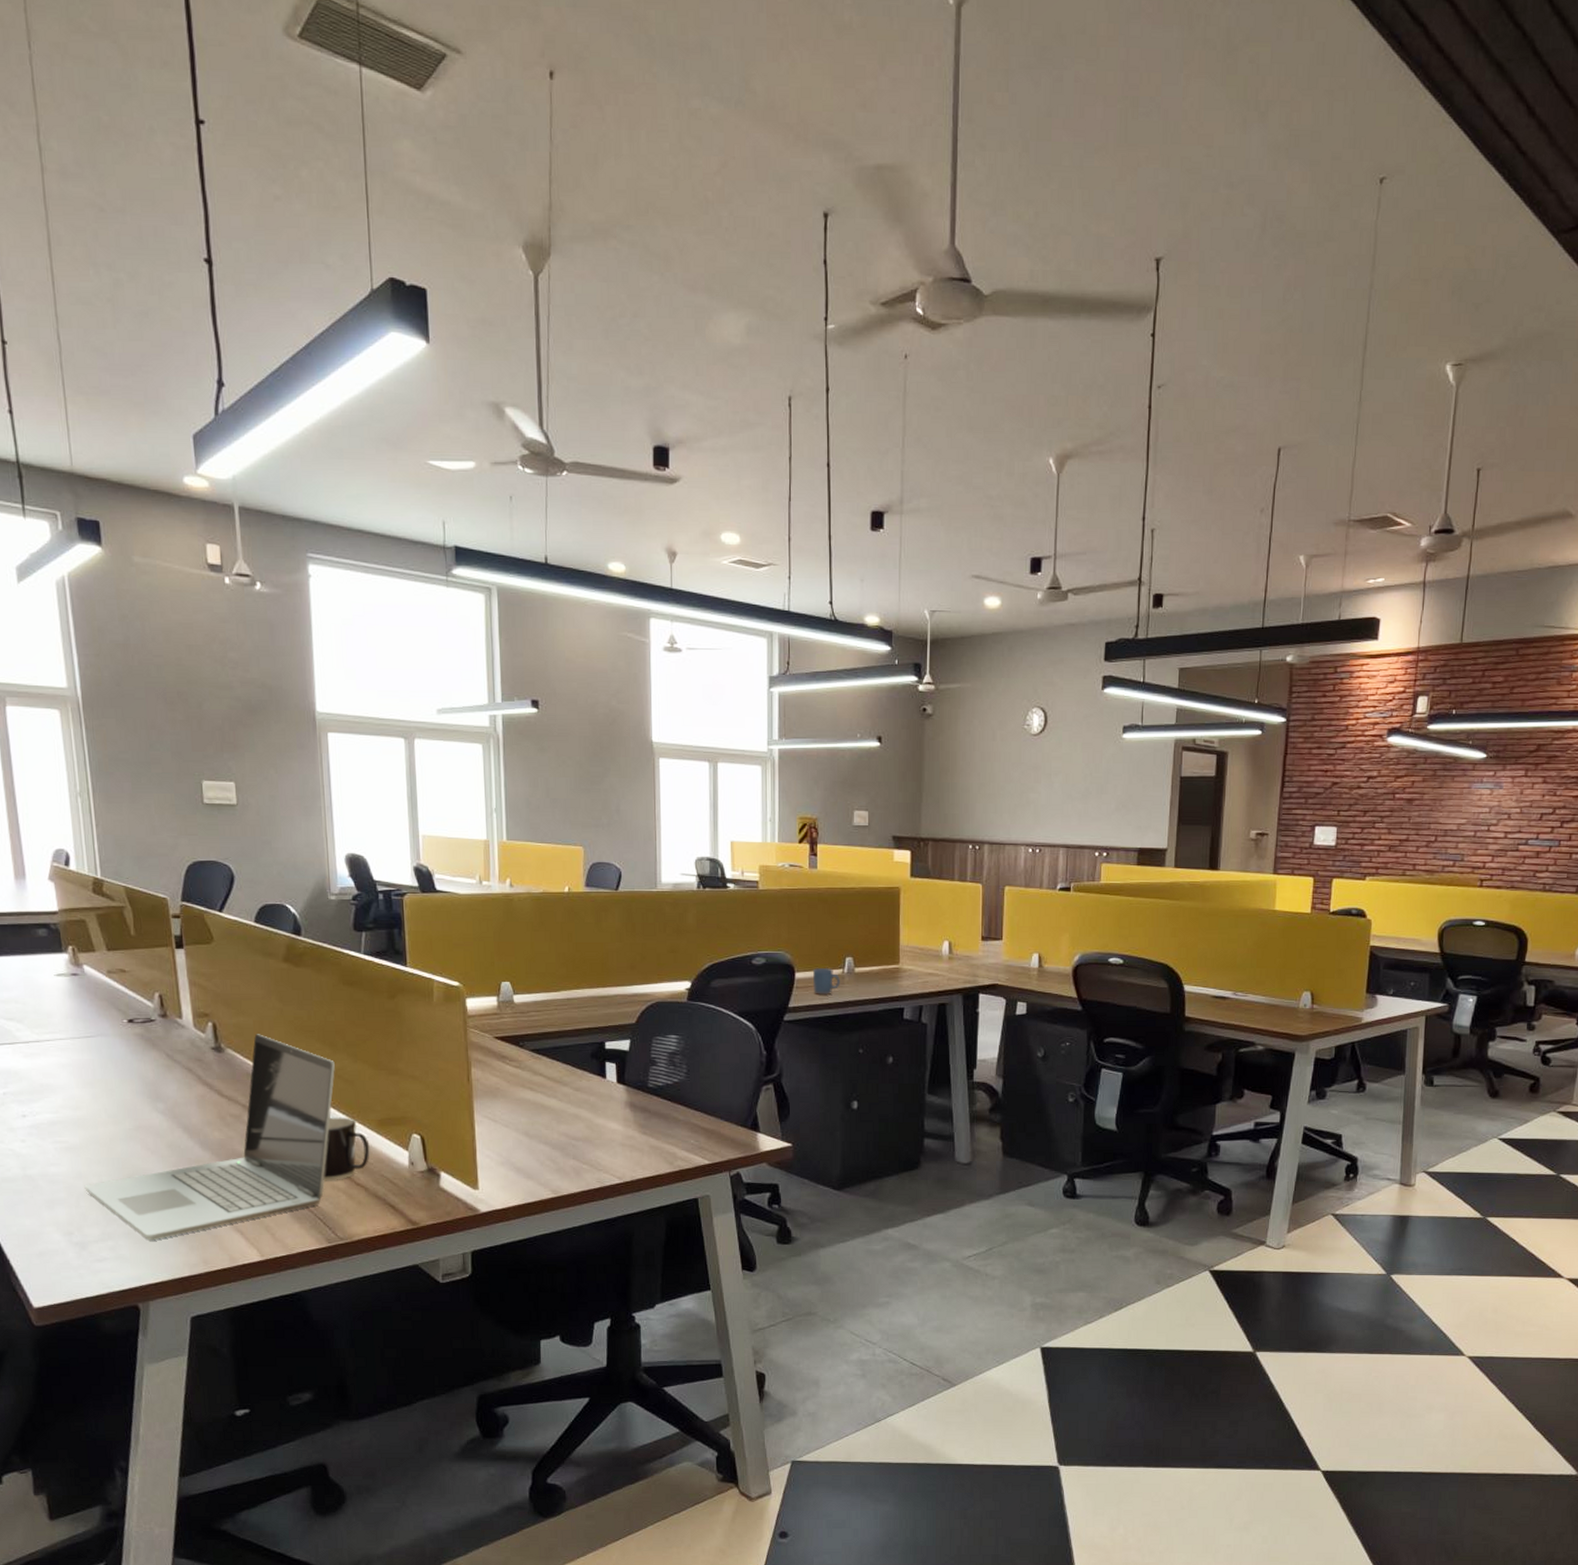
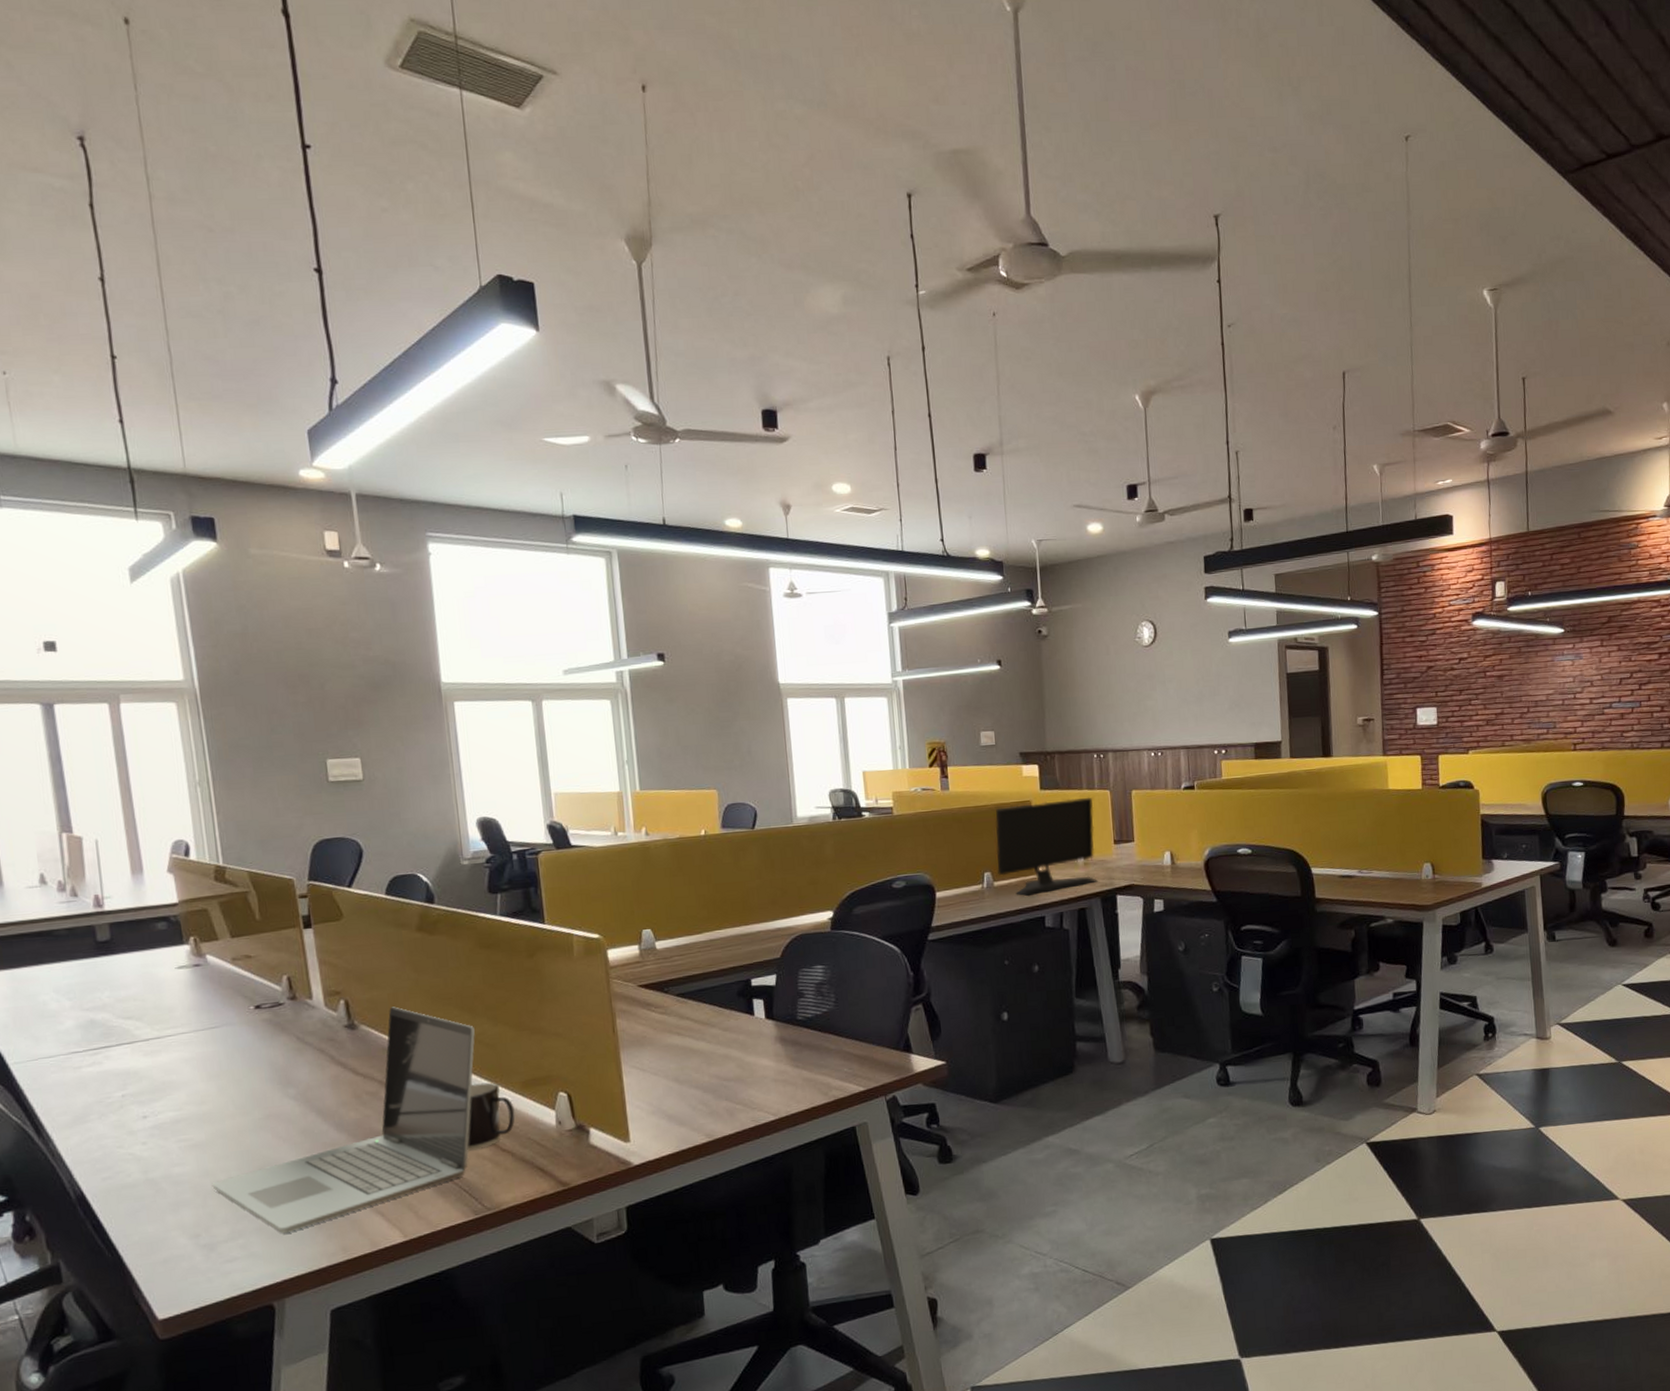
mug: present [813,967,841,994] -> none [953,884,981,912]
computer monitor: none [860,889,964,986] -> present [995,797,1098,897]

